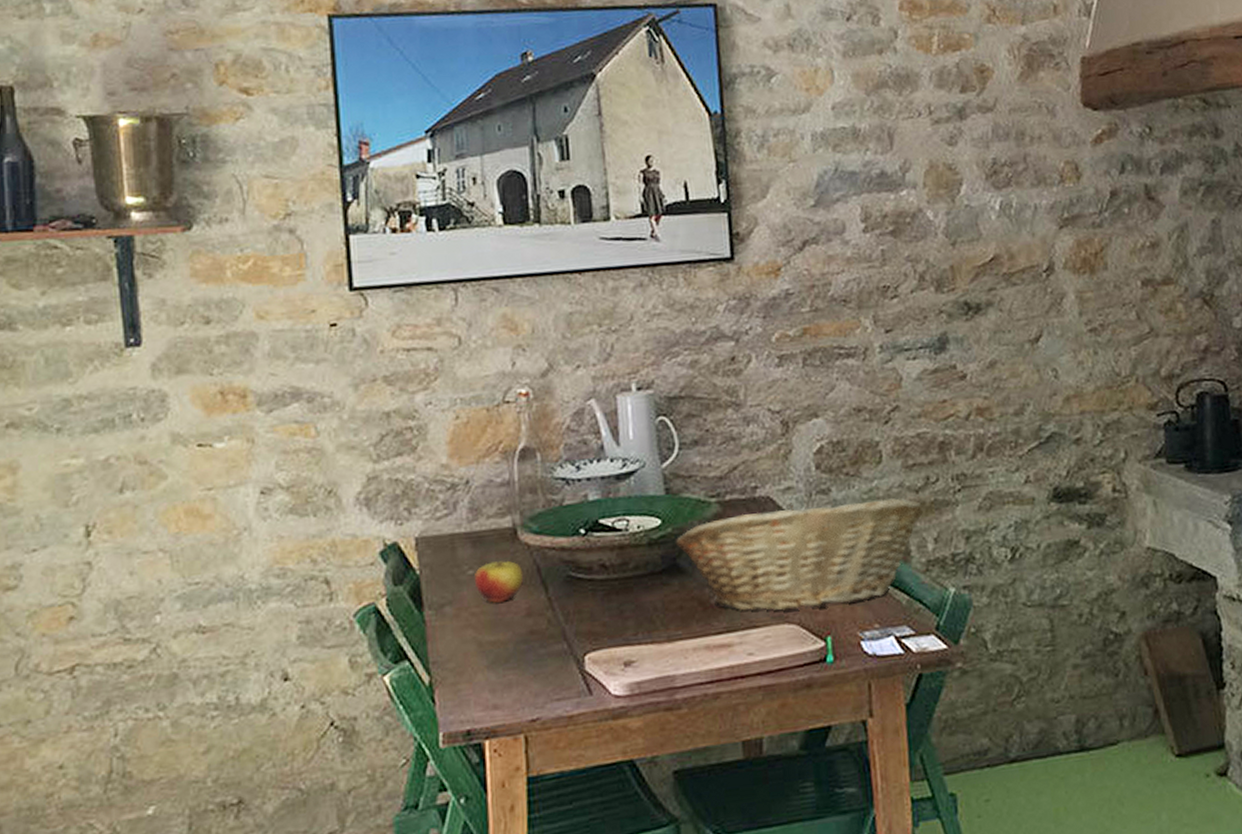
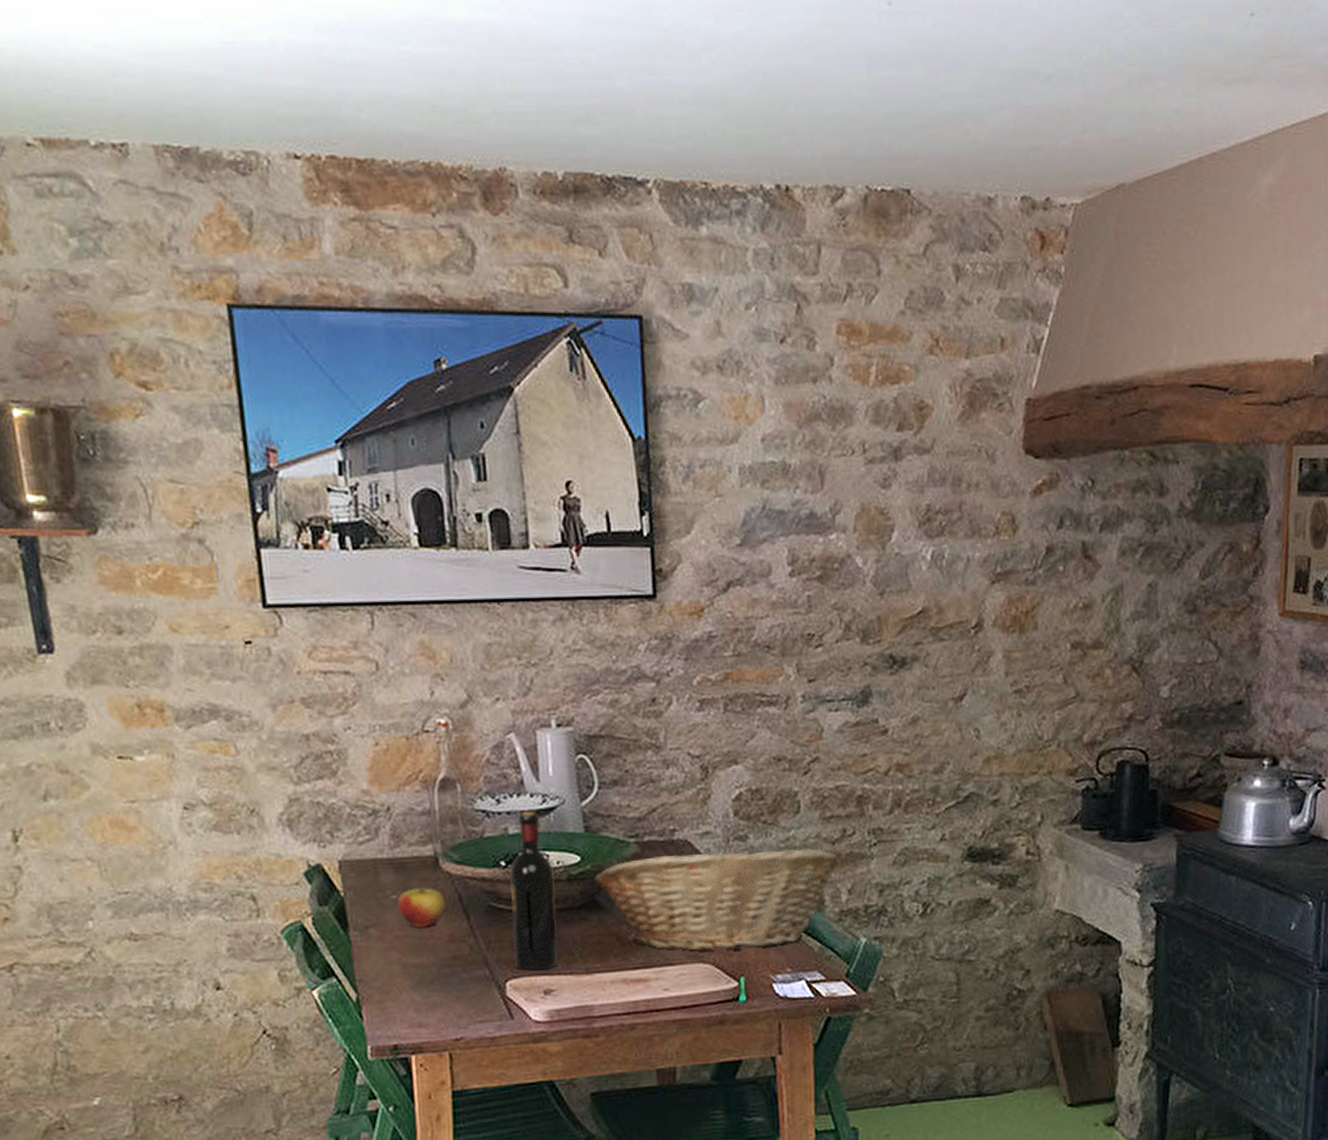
wine bottle: none [589,476,638,642] -> present [509,811,558,971]

